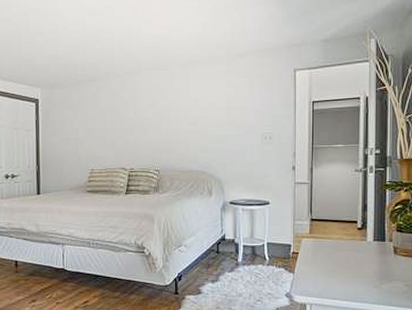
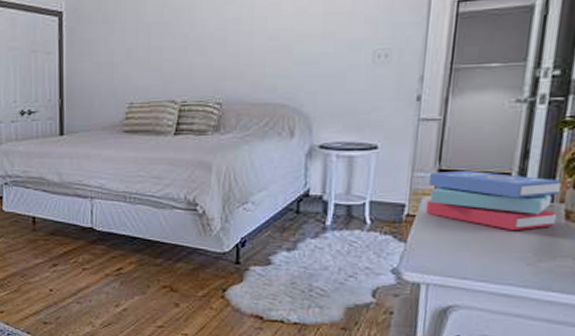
book: none [306,219,389,263] -> present [426,170,562,231]

